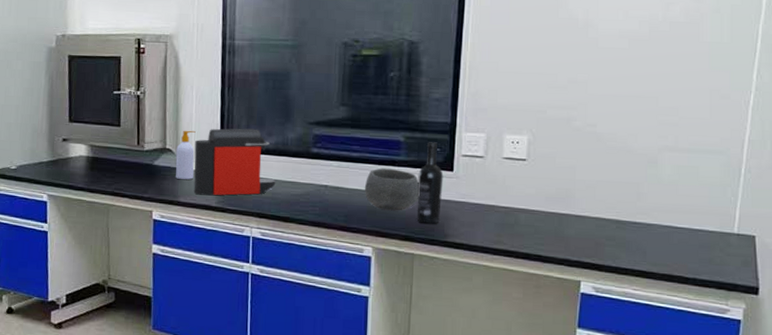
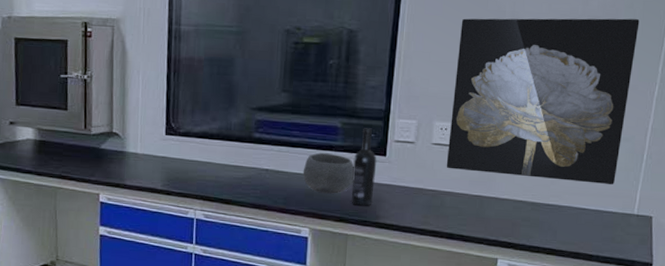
soap bottle: present [175,130,196,180] -> none [122,114,142,164]
coffee maker: present [193,128,276,196] -> none [139,113,219,179]
wall art: none [519,24,728,202] -> present [446,18,640,185]

